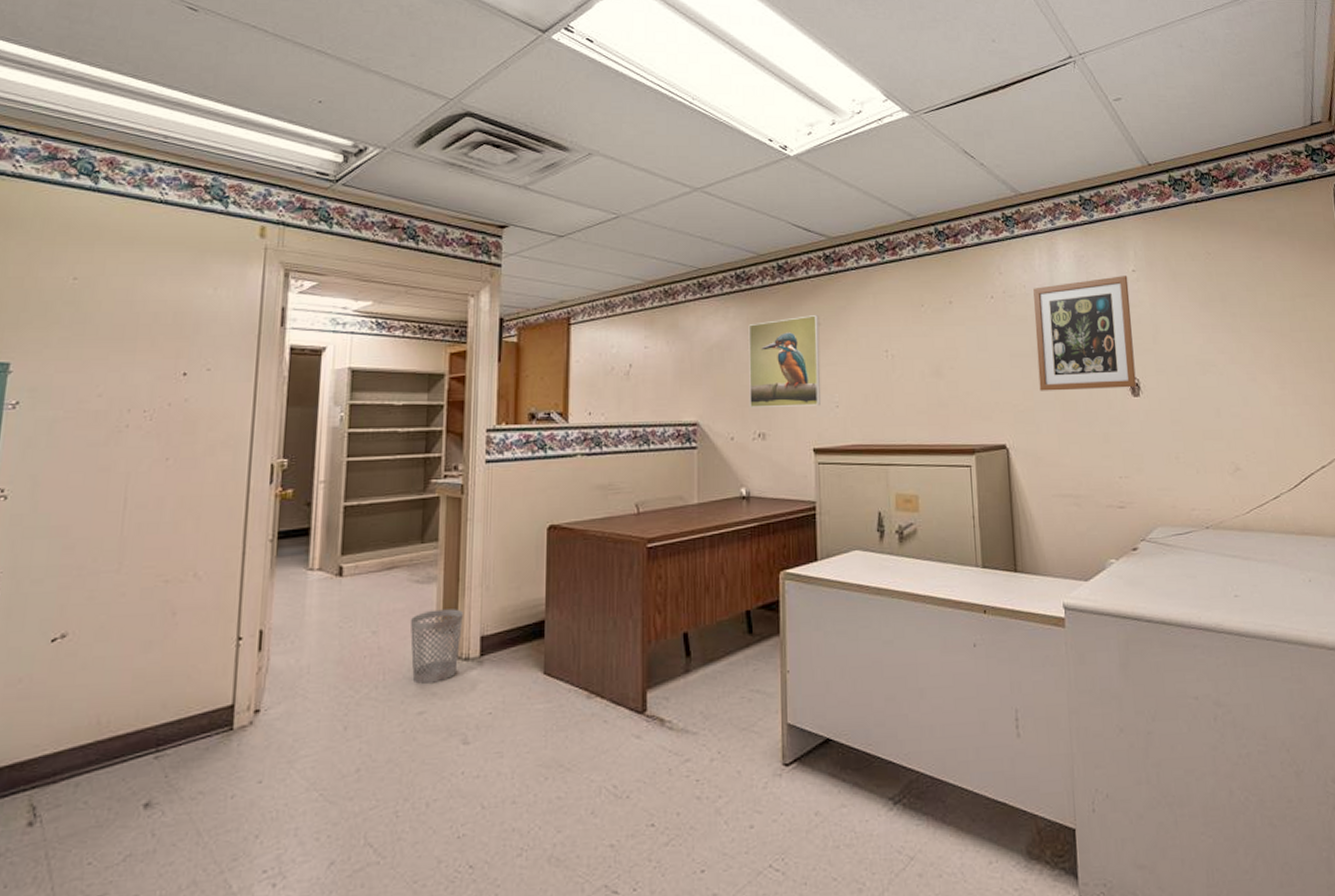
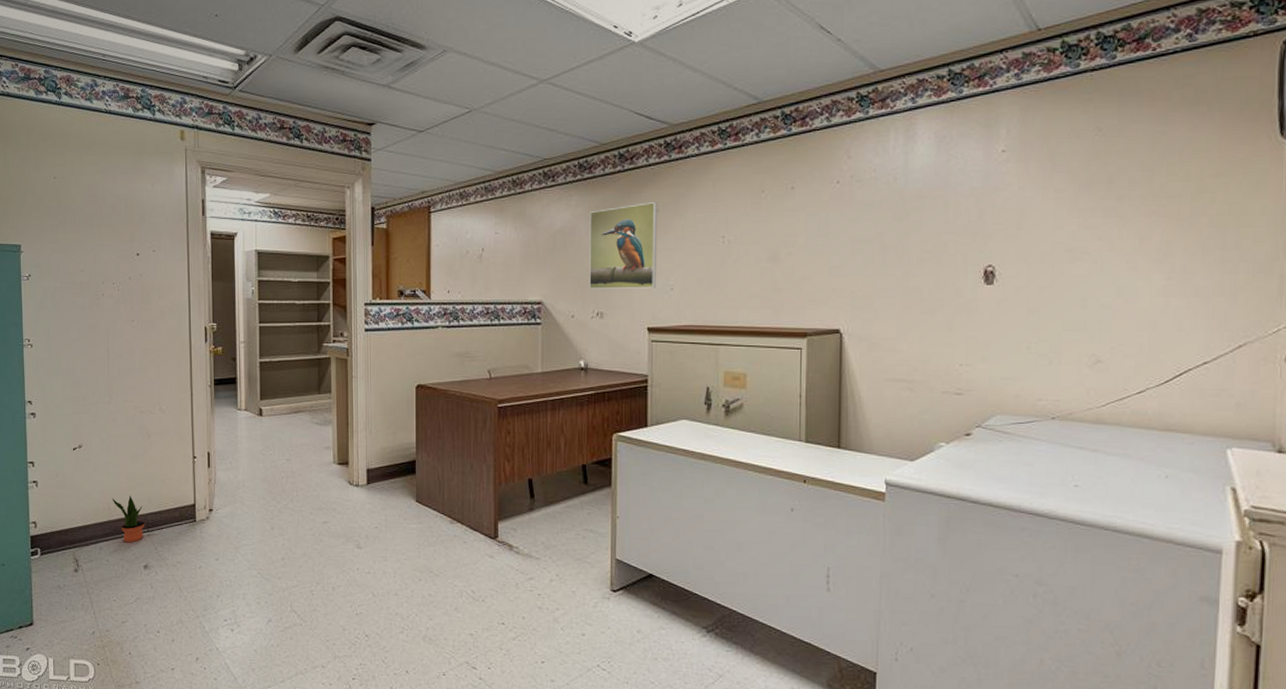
potted plant: none [104,700,154,772] -> present [112,495,145,543]
wastebasket: present [410,609,463,684] -> none [314,446,353,501]
wall art: present [1033,276,1137,391] -> none [881,157,996,278]

